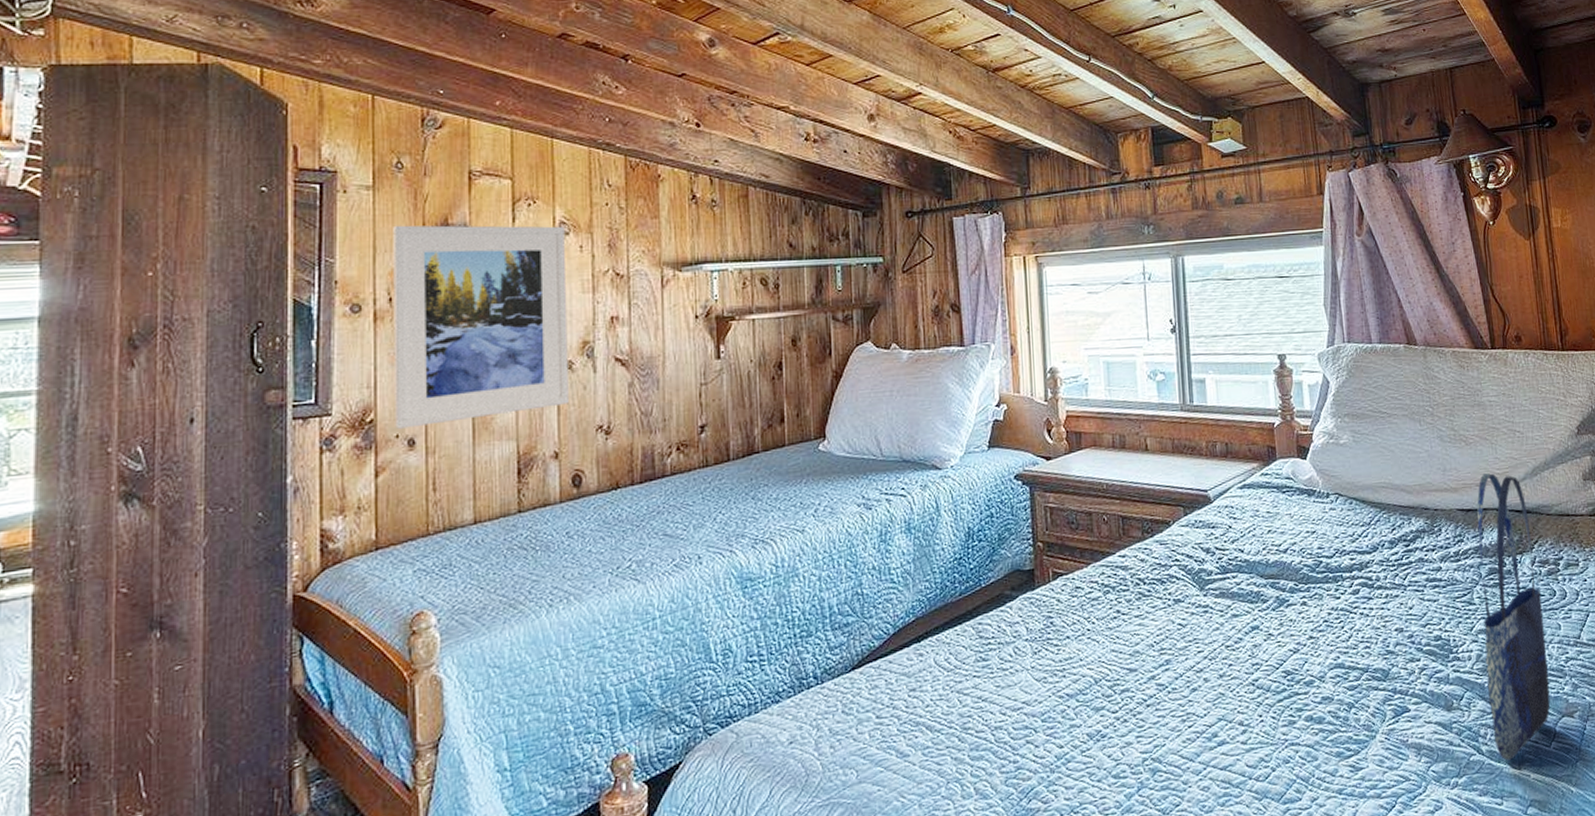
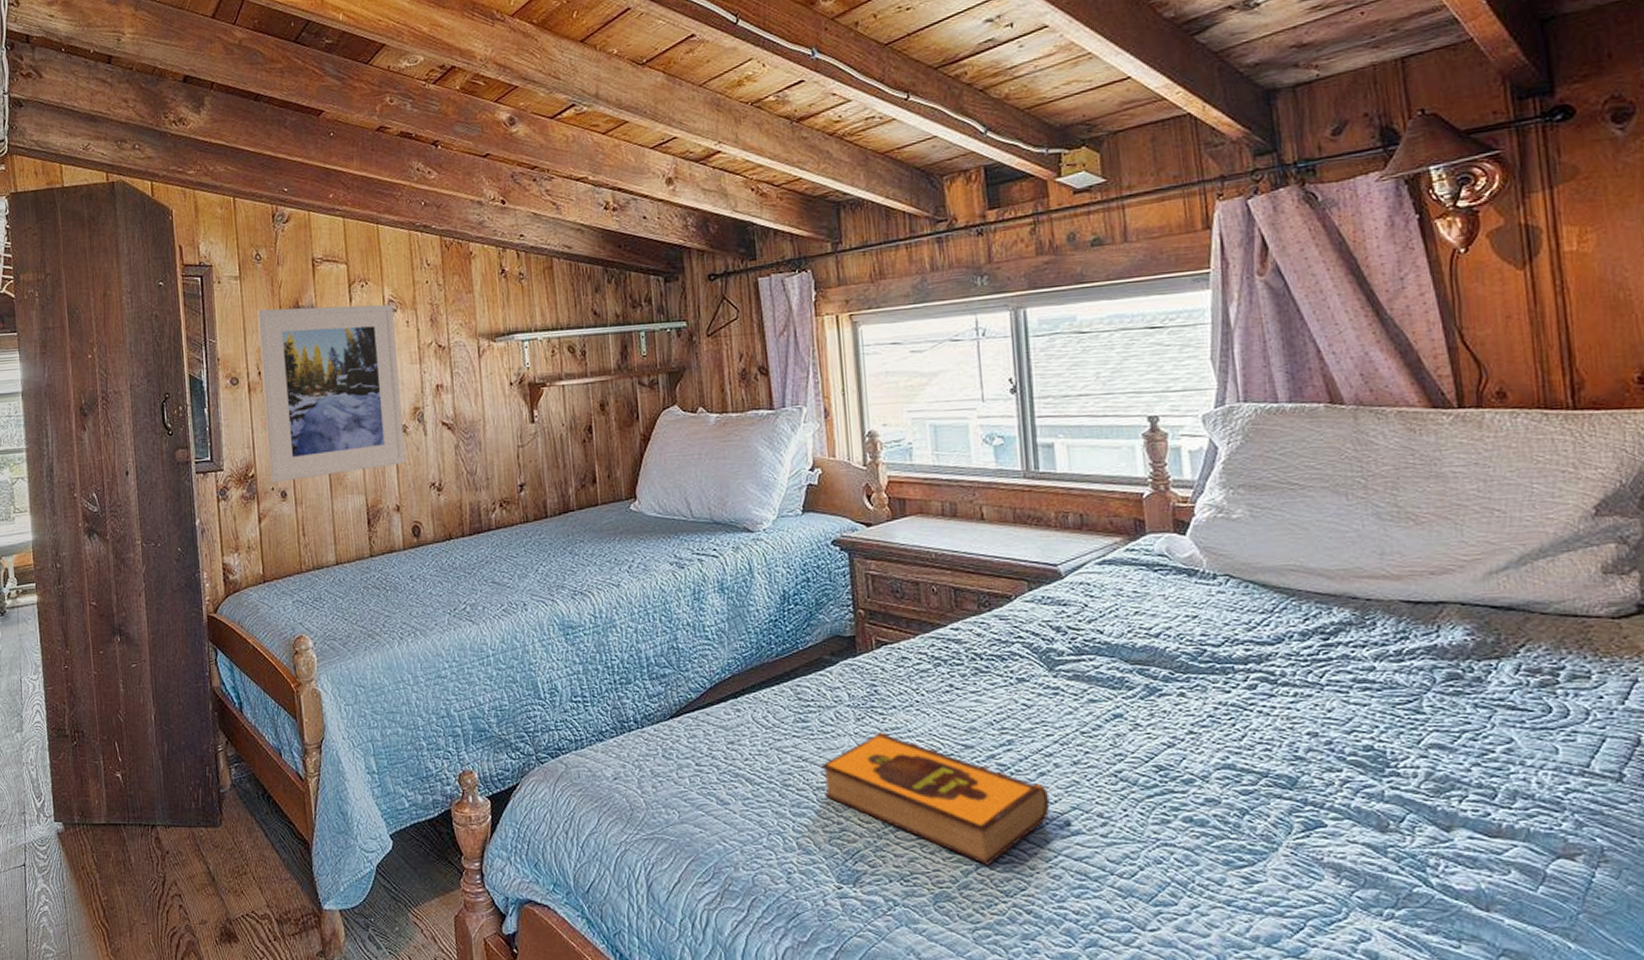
hardback book: none [1000,664,1201,786] -> present [821,732,1050,866]
shopping bag: present [1477,473,1551,761] -> none [1430,559,1539,899]

